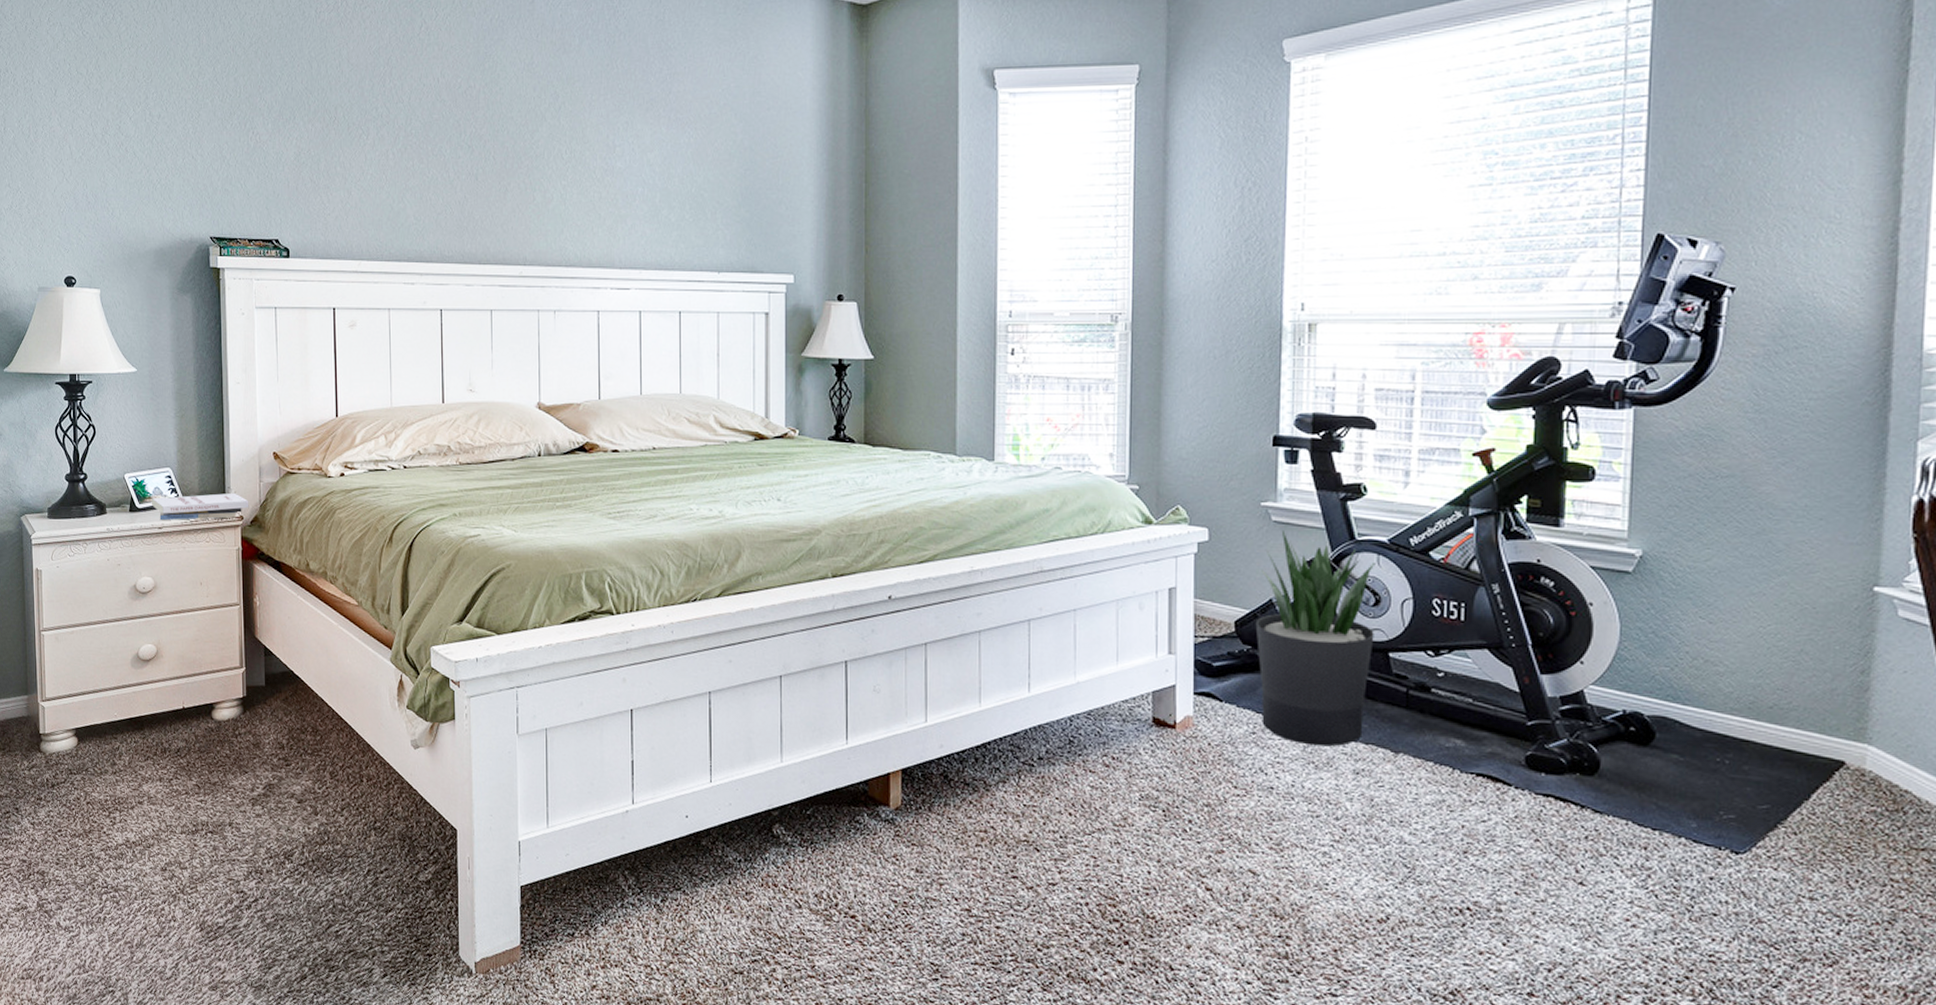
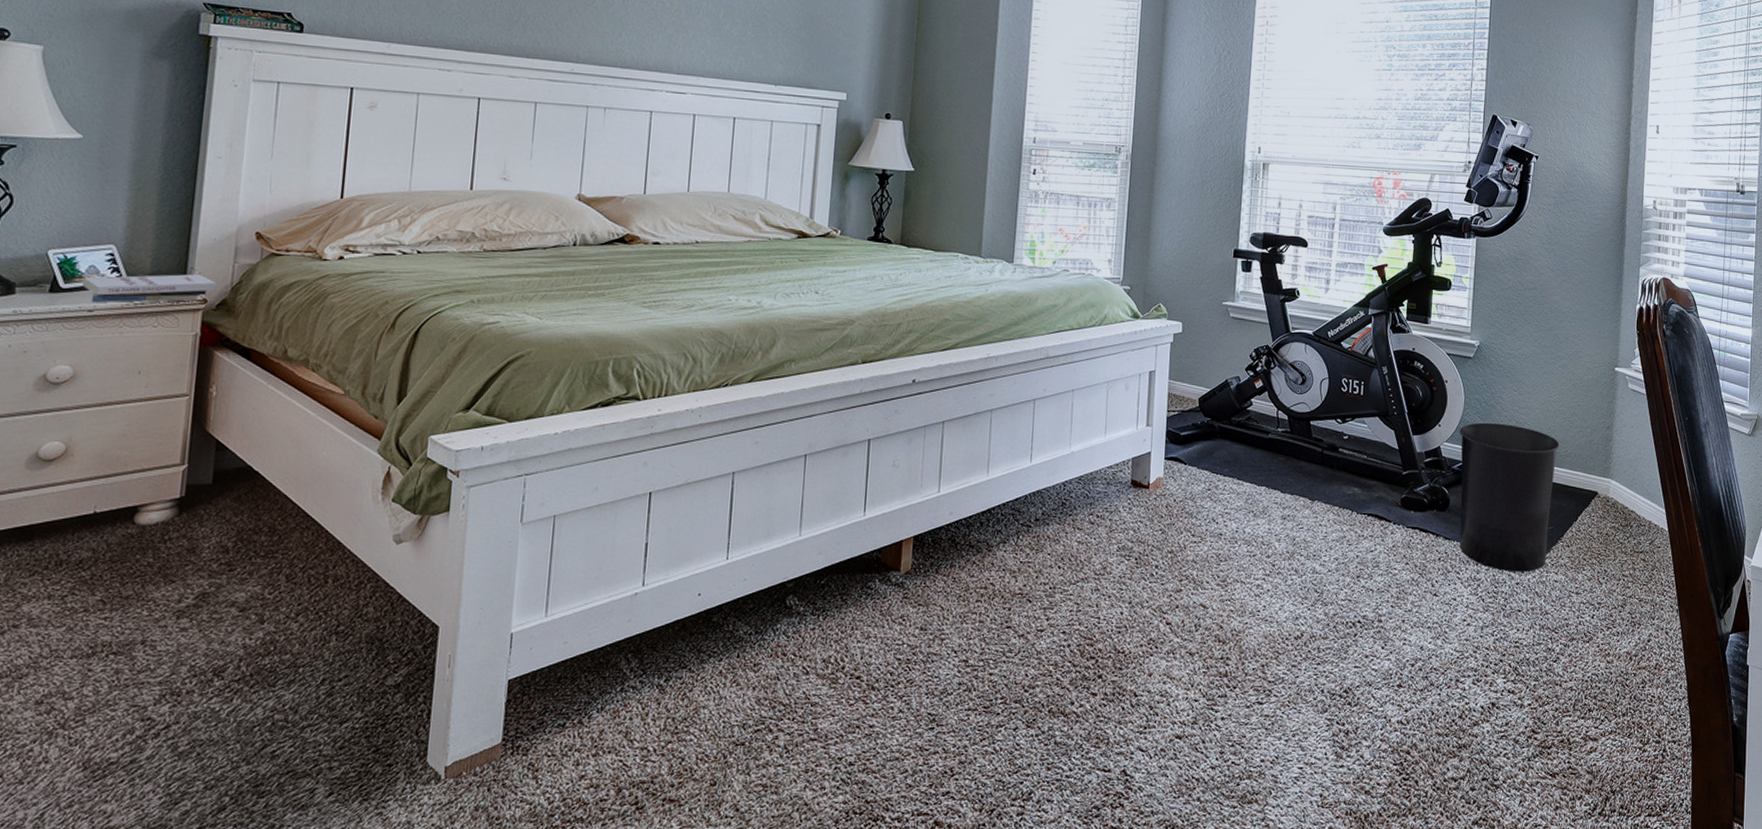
planter: present [1255,529,1374,747] -> none [1214,323,1303,498]
waste bin: none [1613,660,1779,864] -> present [1459,422,1560,572]

